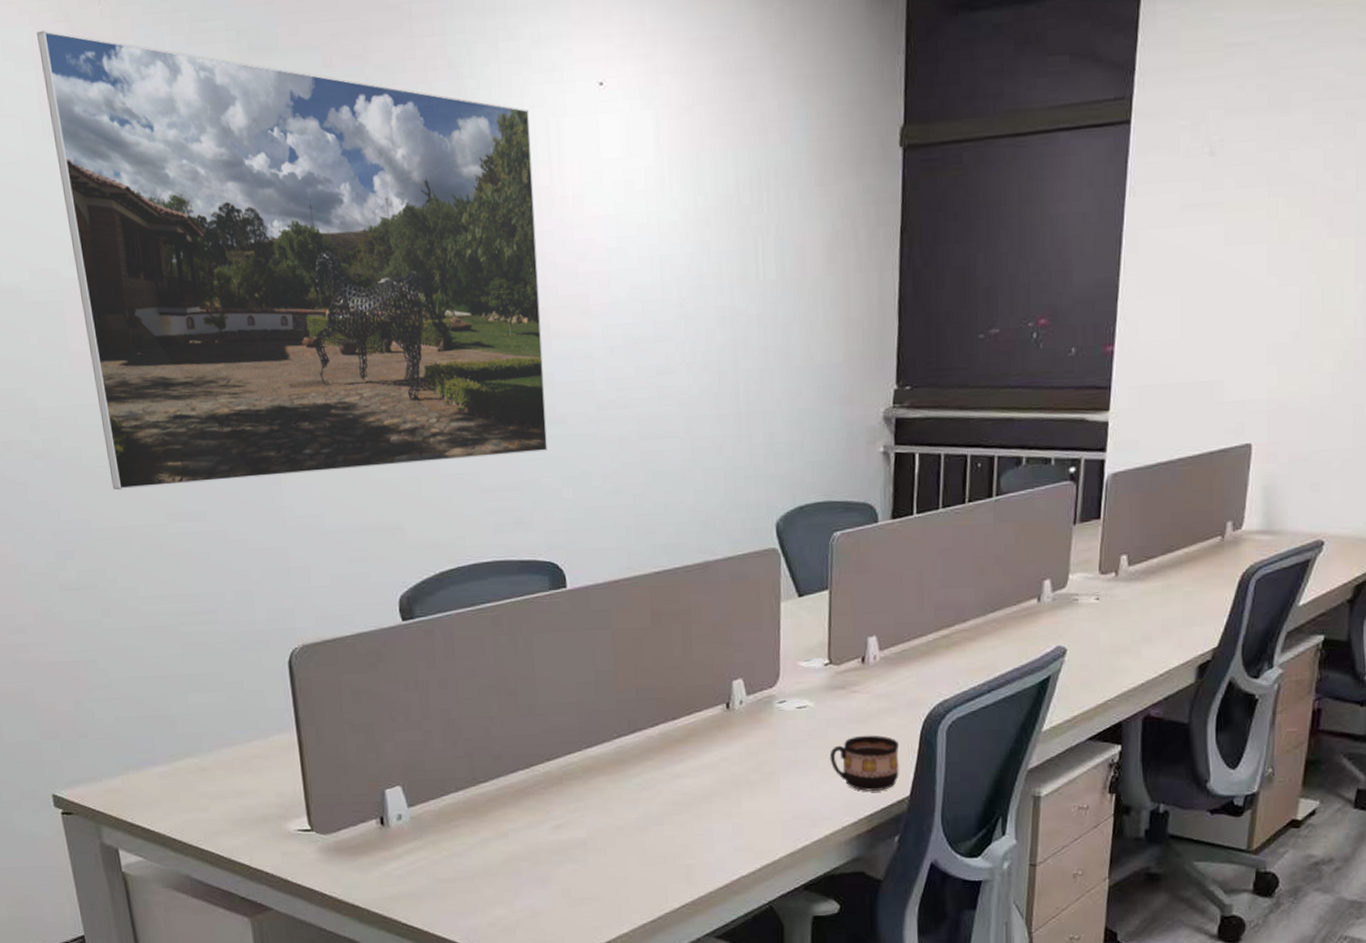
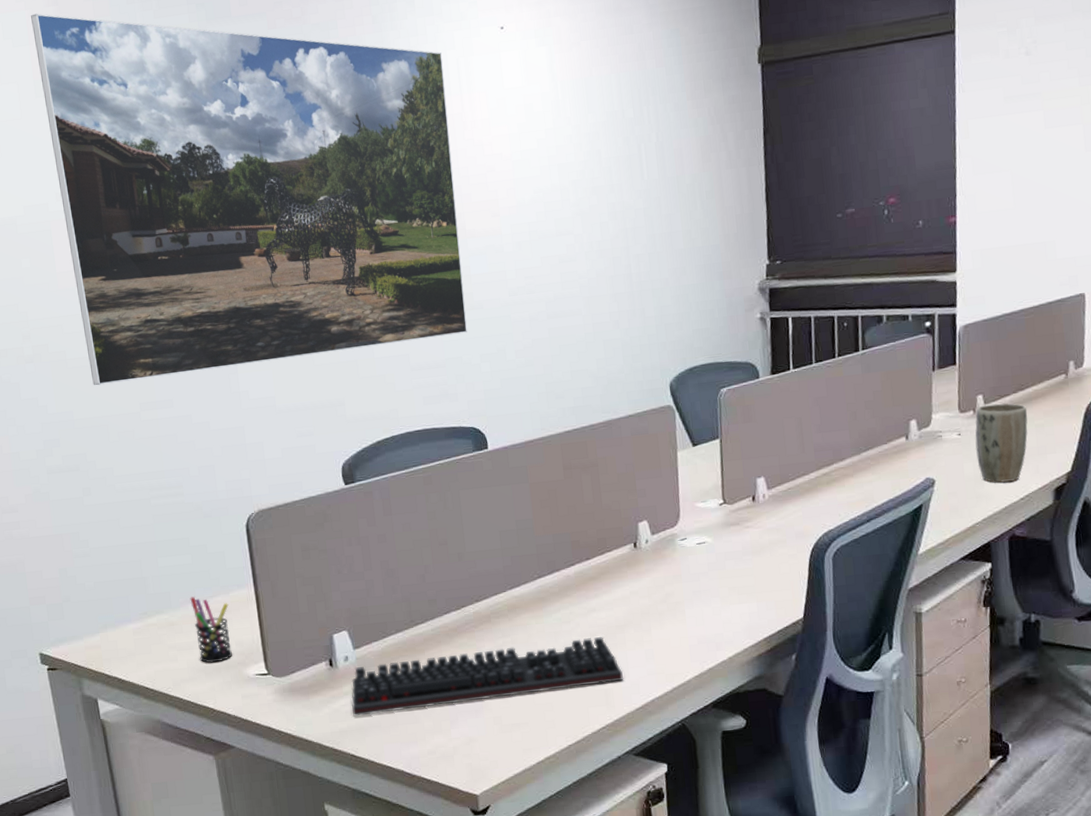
pen holder: none [223,739,271,815] -> present [190,596,232,663]
keyboard: none [404,806,708,882] -> present [351,637,624,717]
cup: present [830,735,899,791] -> none [729,565,792,615]
plant pot: none [1115,565,1176,656] -> present [975,403,1028,483]

